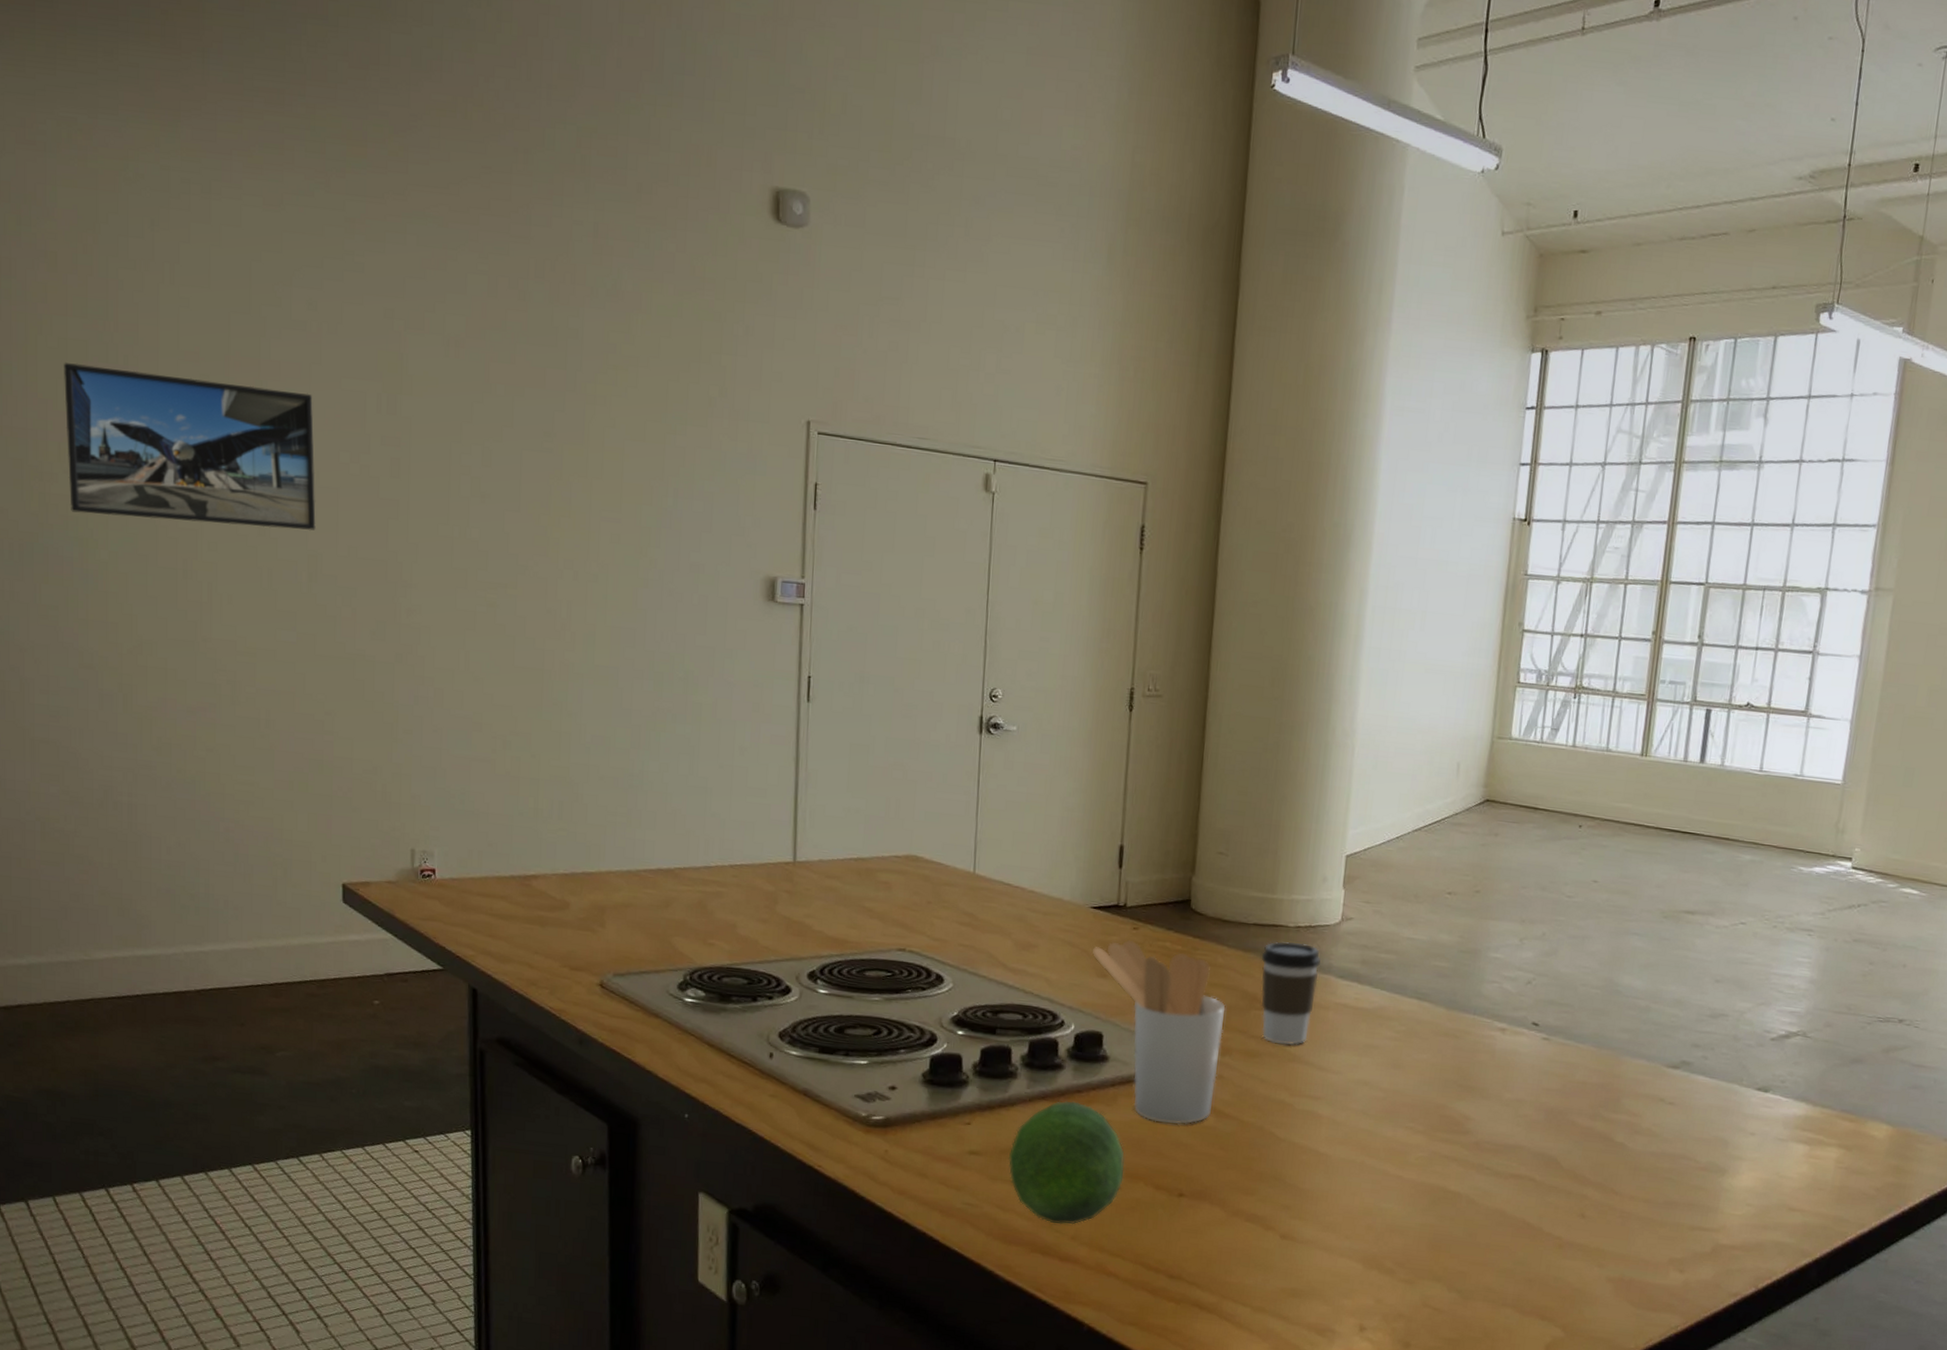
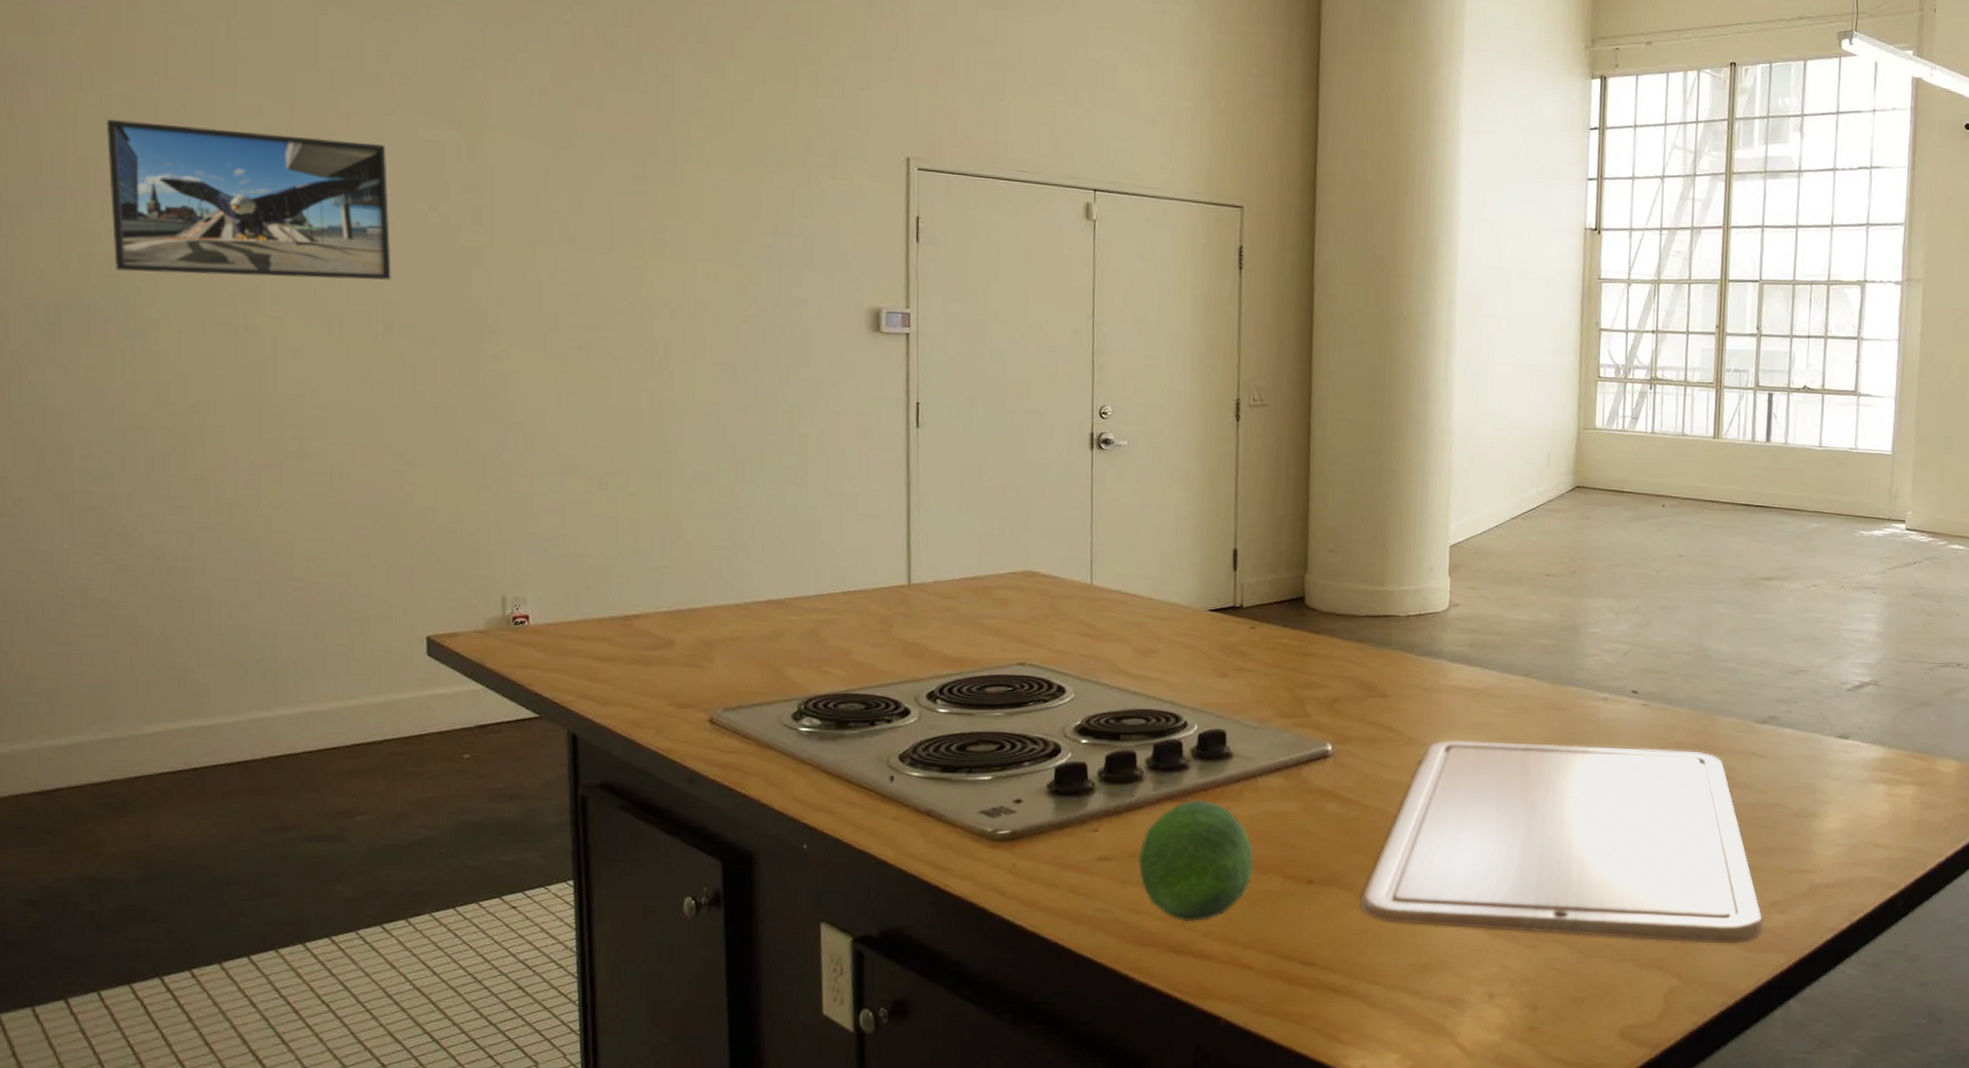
utensil holder: present [1091,939,1226,1125] -> none [1211,639,1344,814]
chopping board: none [1231,1060,1660,1300] -> present [1360,739,1763,944]
coffee cup: present [1261,941,1321,1045] -> none [1375,631,1432,729]

